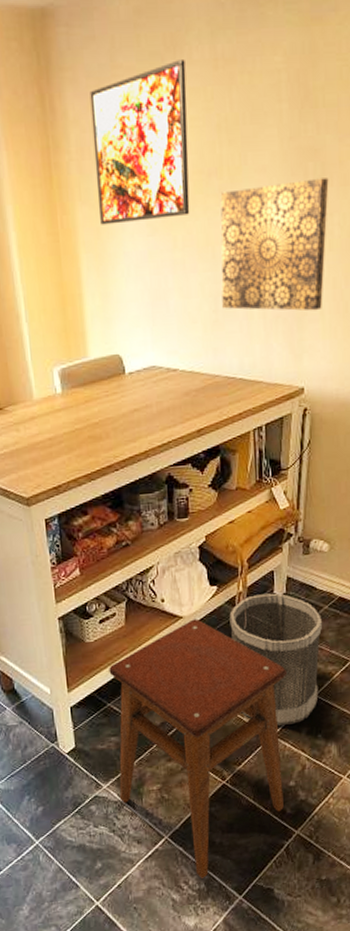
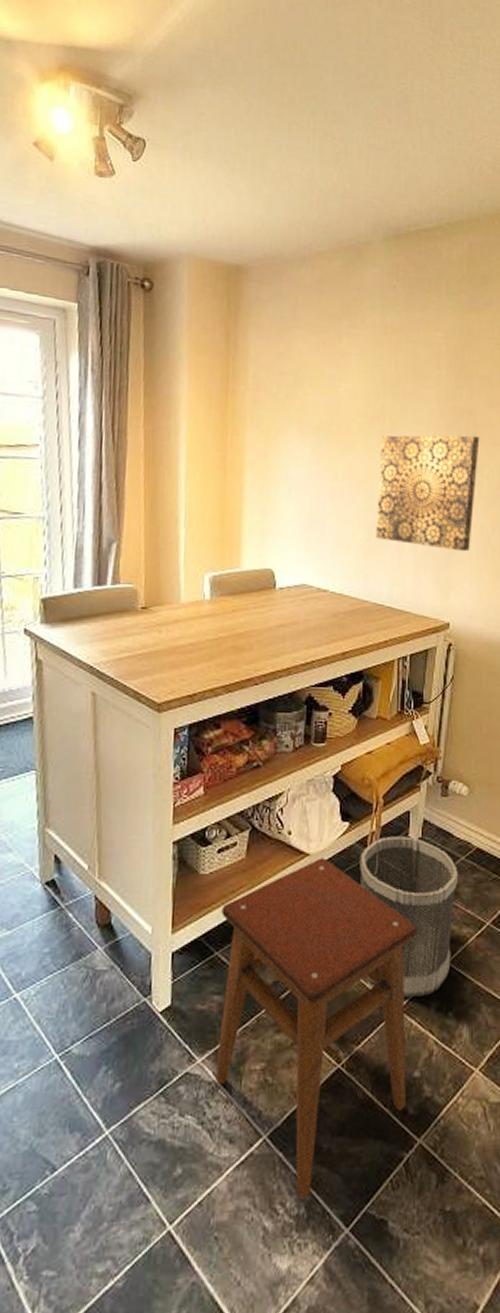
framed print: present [90,60,190,225] -> none [267,323,358,451]

